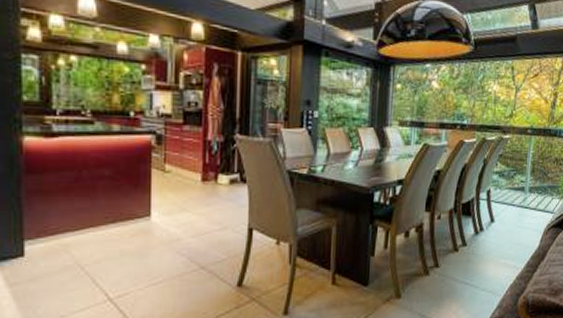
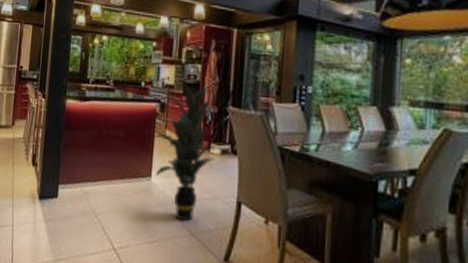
indoor plant: none [146,108,238,257] -> present [150,80,229,222]

